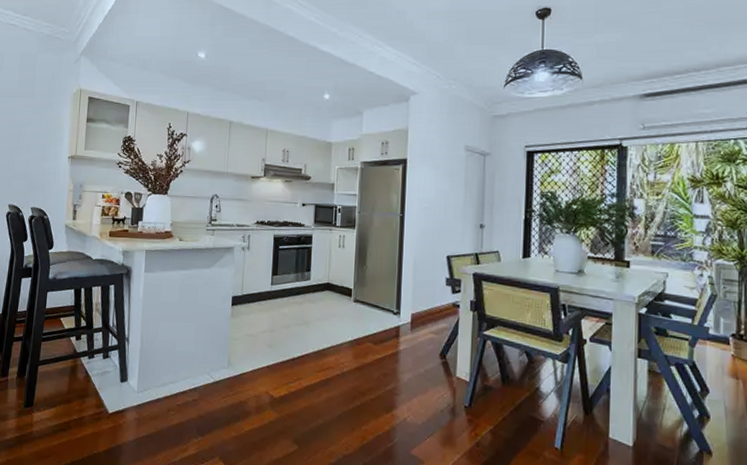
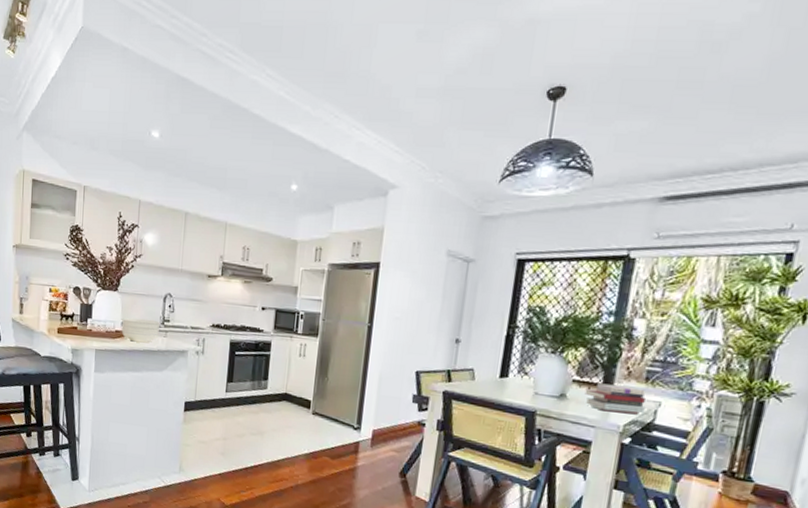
books: none [600,258,655,286] -> present [584,383,646,415]

